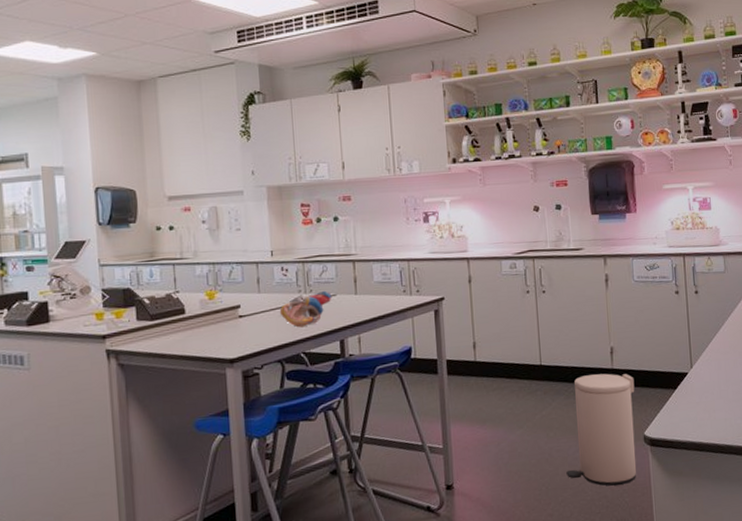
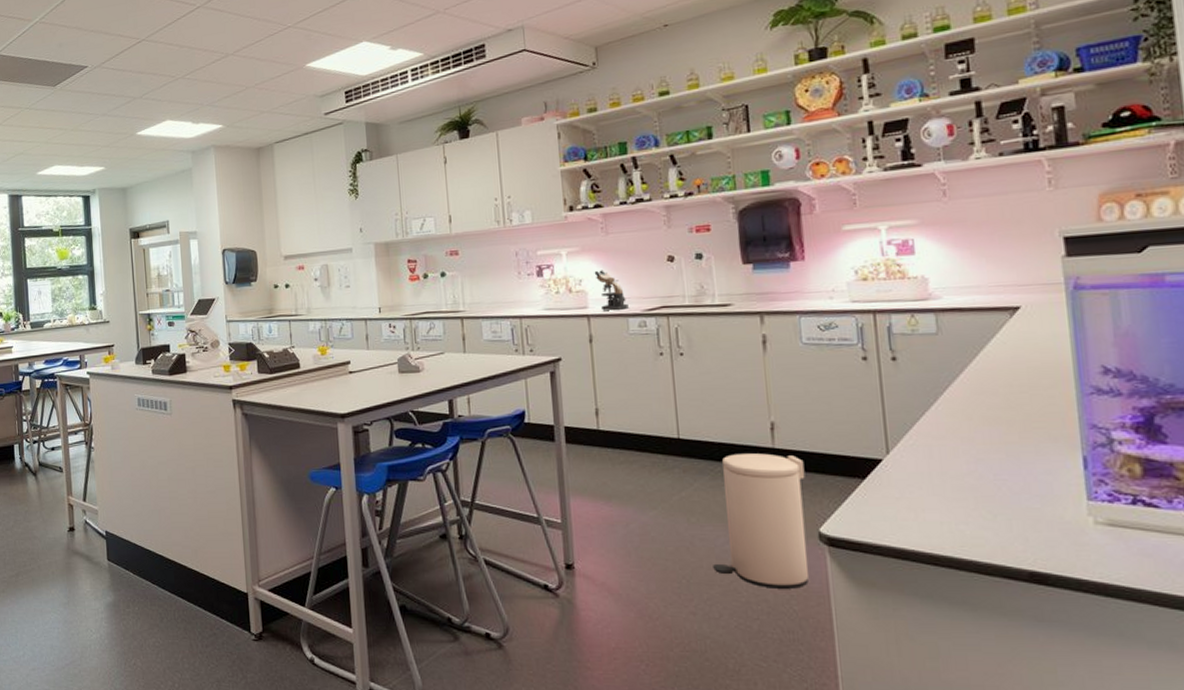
anatomical model: present [279,290,332,328] -> none [387,348,440,386]
microscope: none [473,217,502,255] -> present [594,270,629,312]

